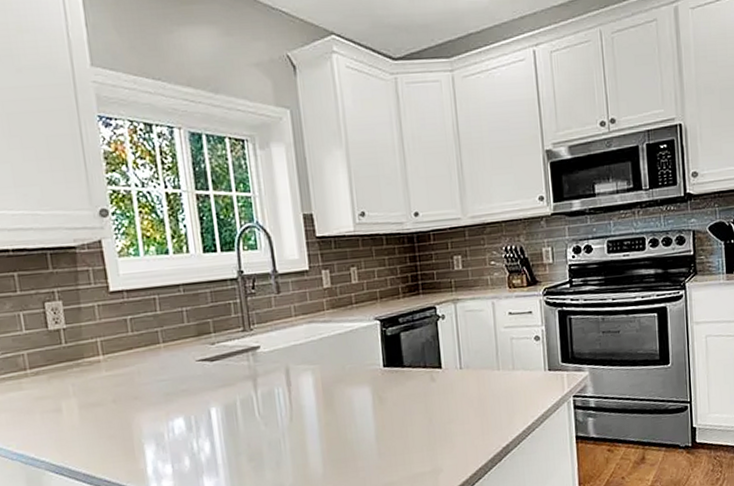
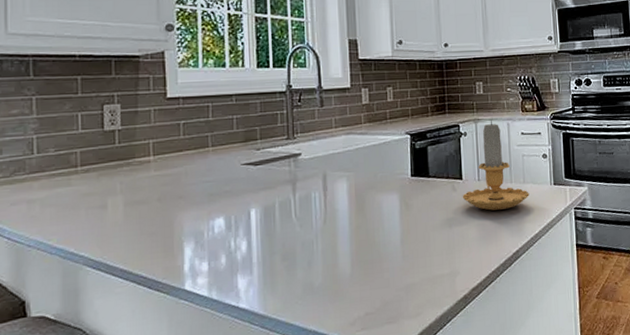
candle: none [442,298,520,402] -> present [462,119,529,211]

